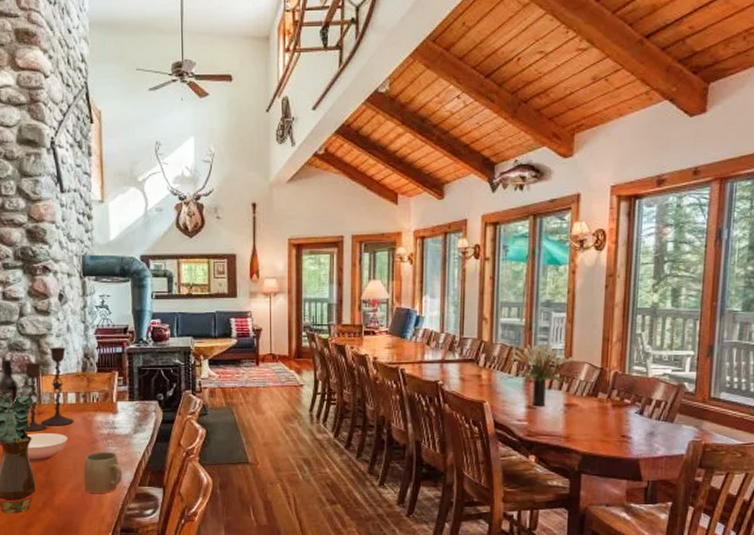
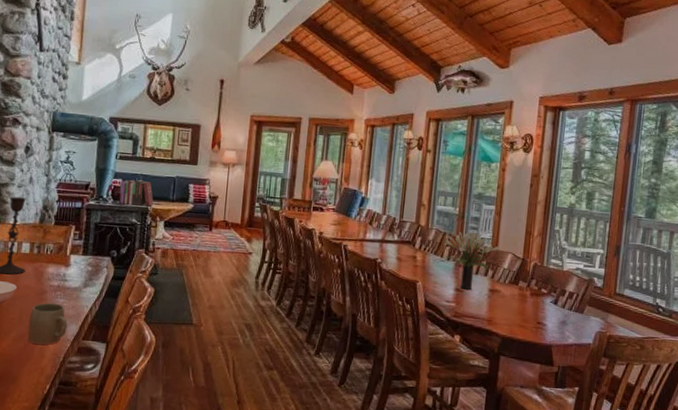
books: none [159,319,196,347] -> present [118,179,154,207]

